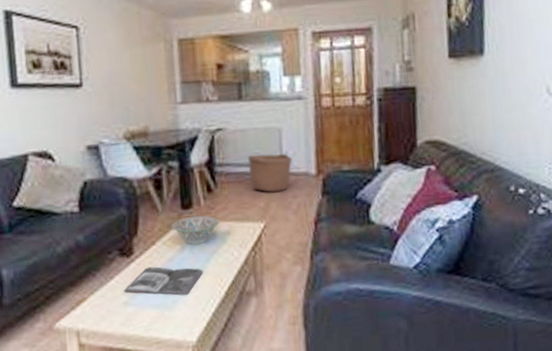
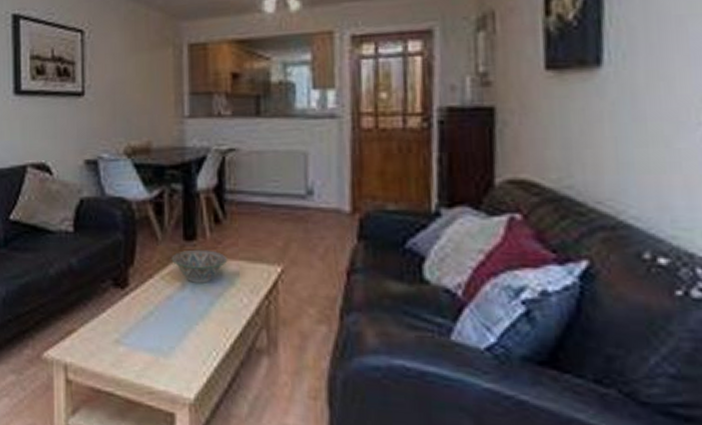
magazine: present [123,266,204,295] -> none [115,303,206,342]
basket: present [247,153,293,193] -> none [264,183,321,231]

